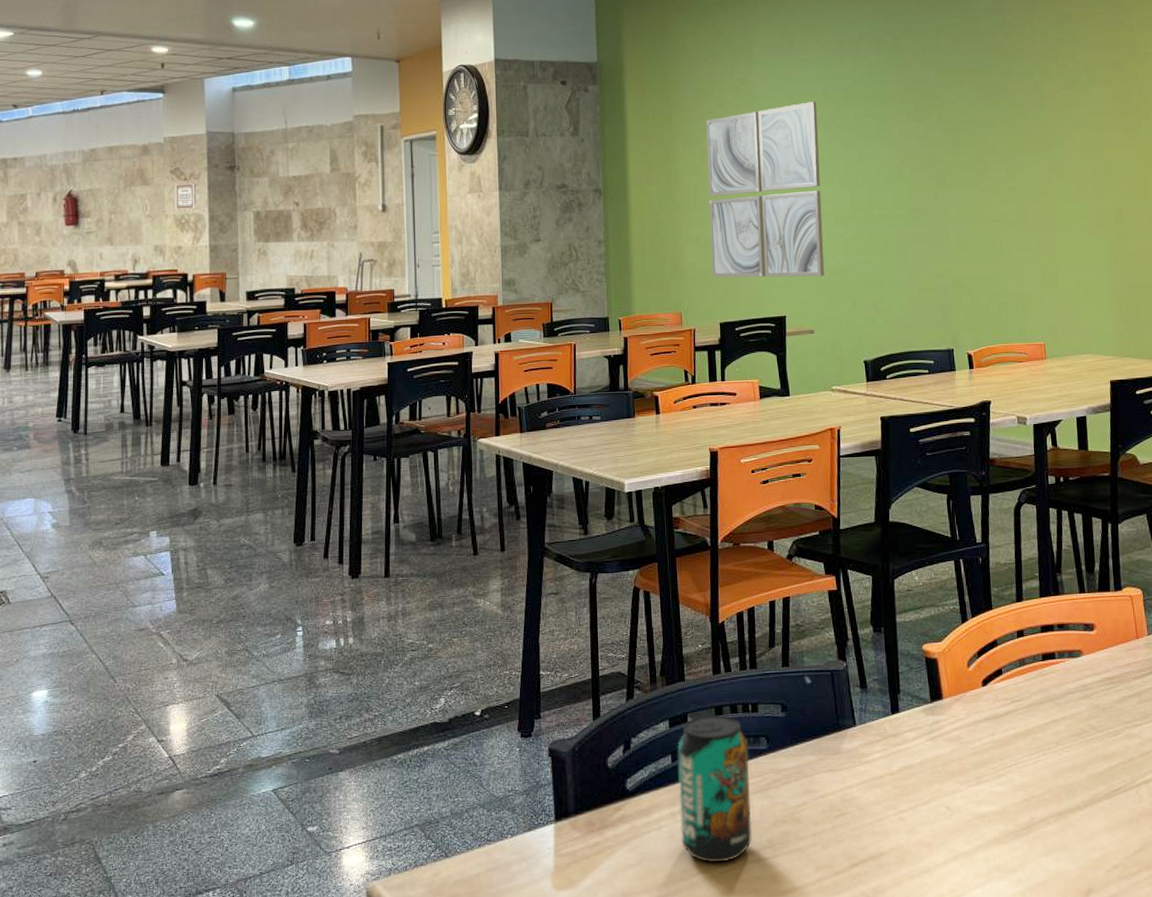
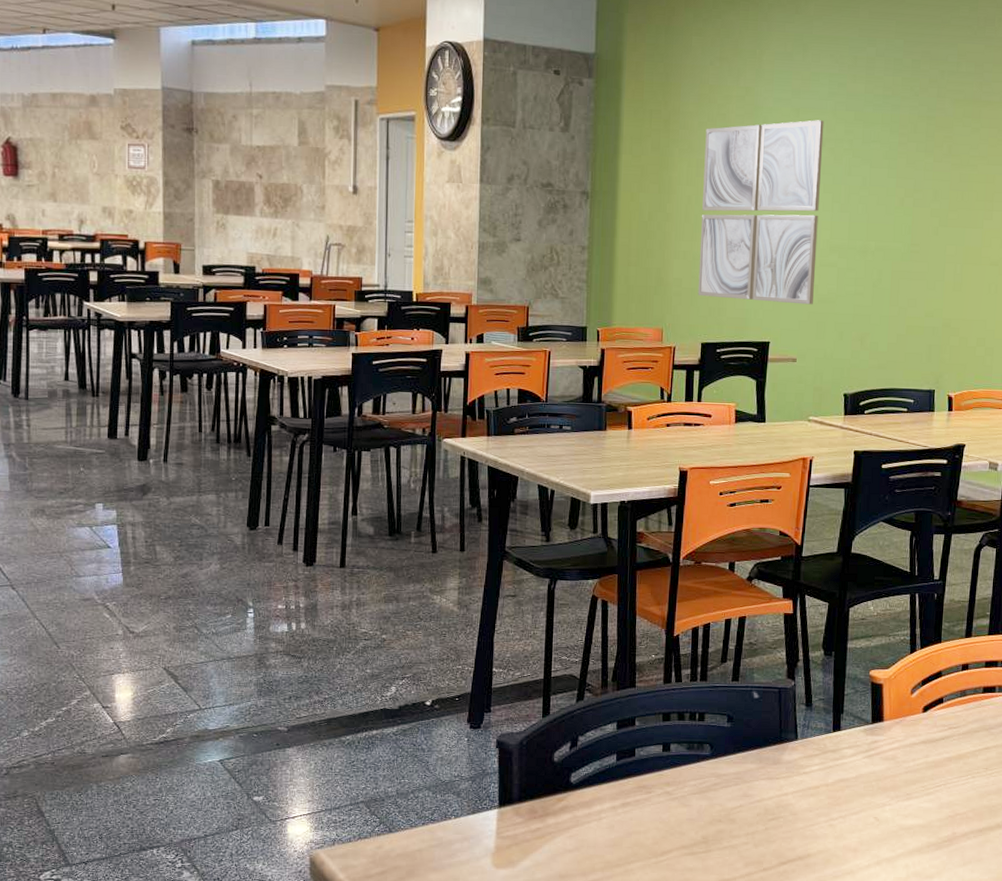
beverage can: present [677,714,753,863] -> none [620,720,691,854]

